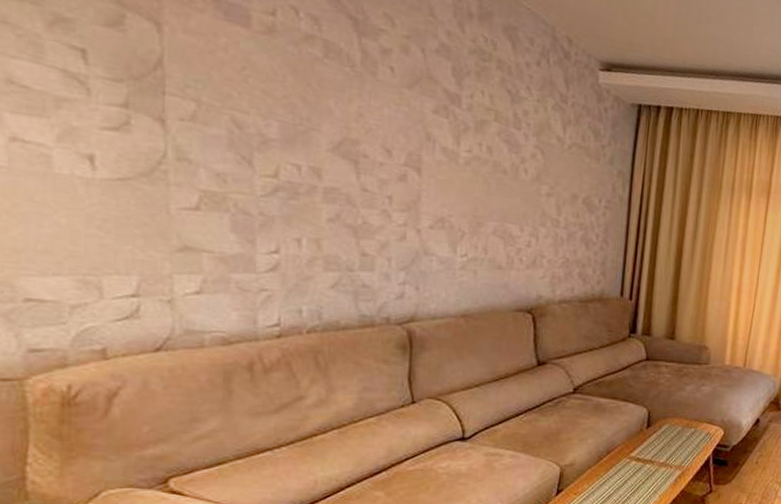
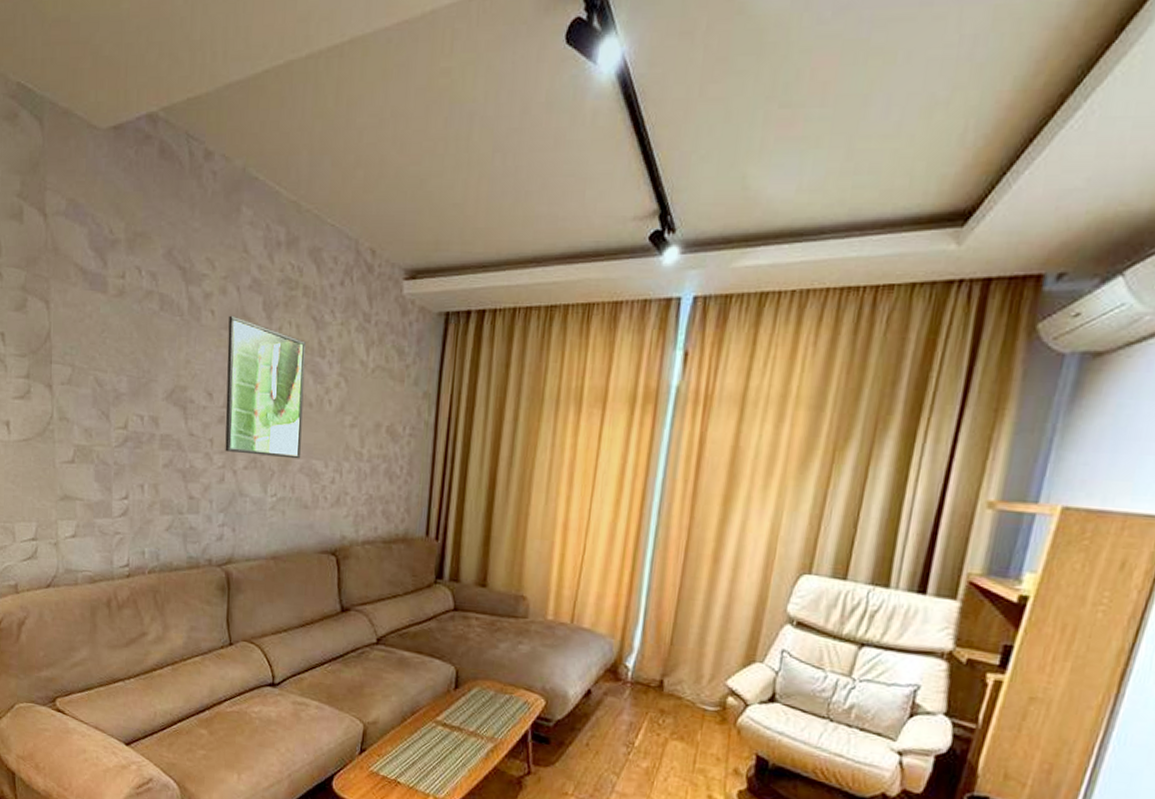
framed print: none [406,75,500,222] -> present [225,315,306,459]

